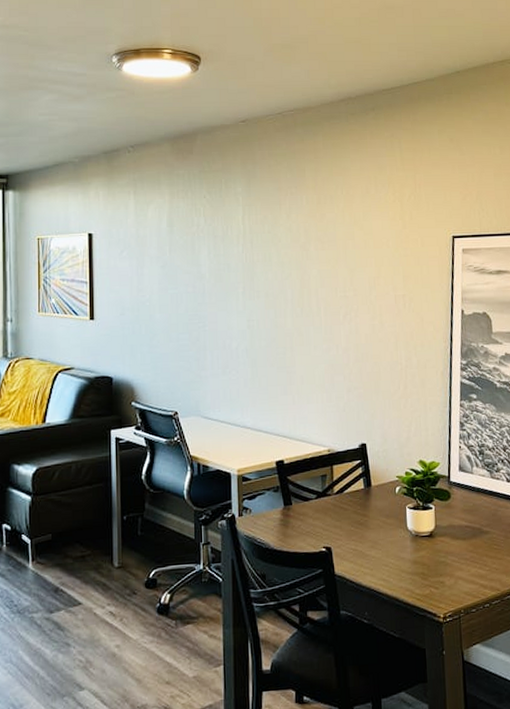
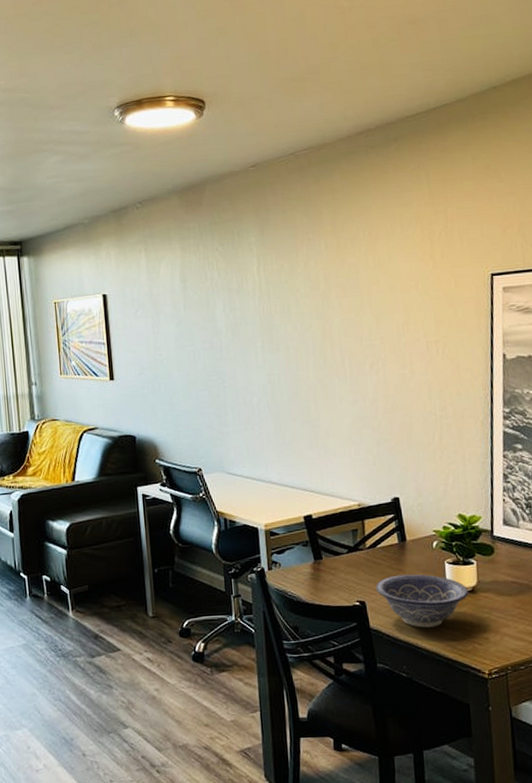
decorative bowl: none [342,519,427,573] -> present [376,574,469,628]

